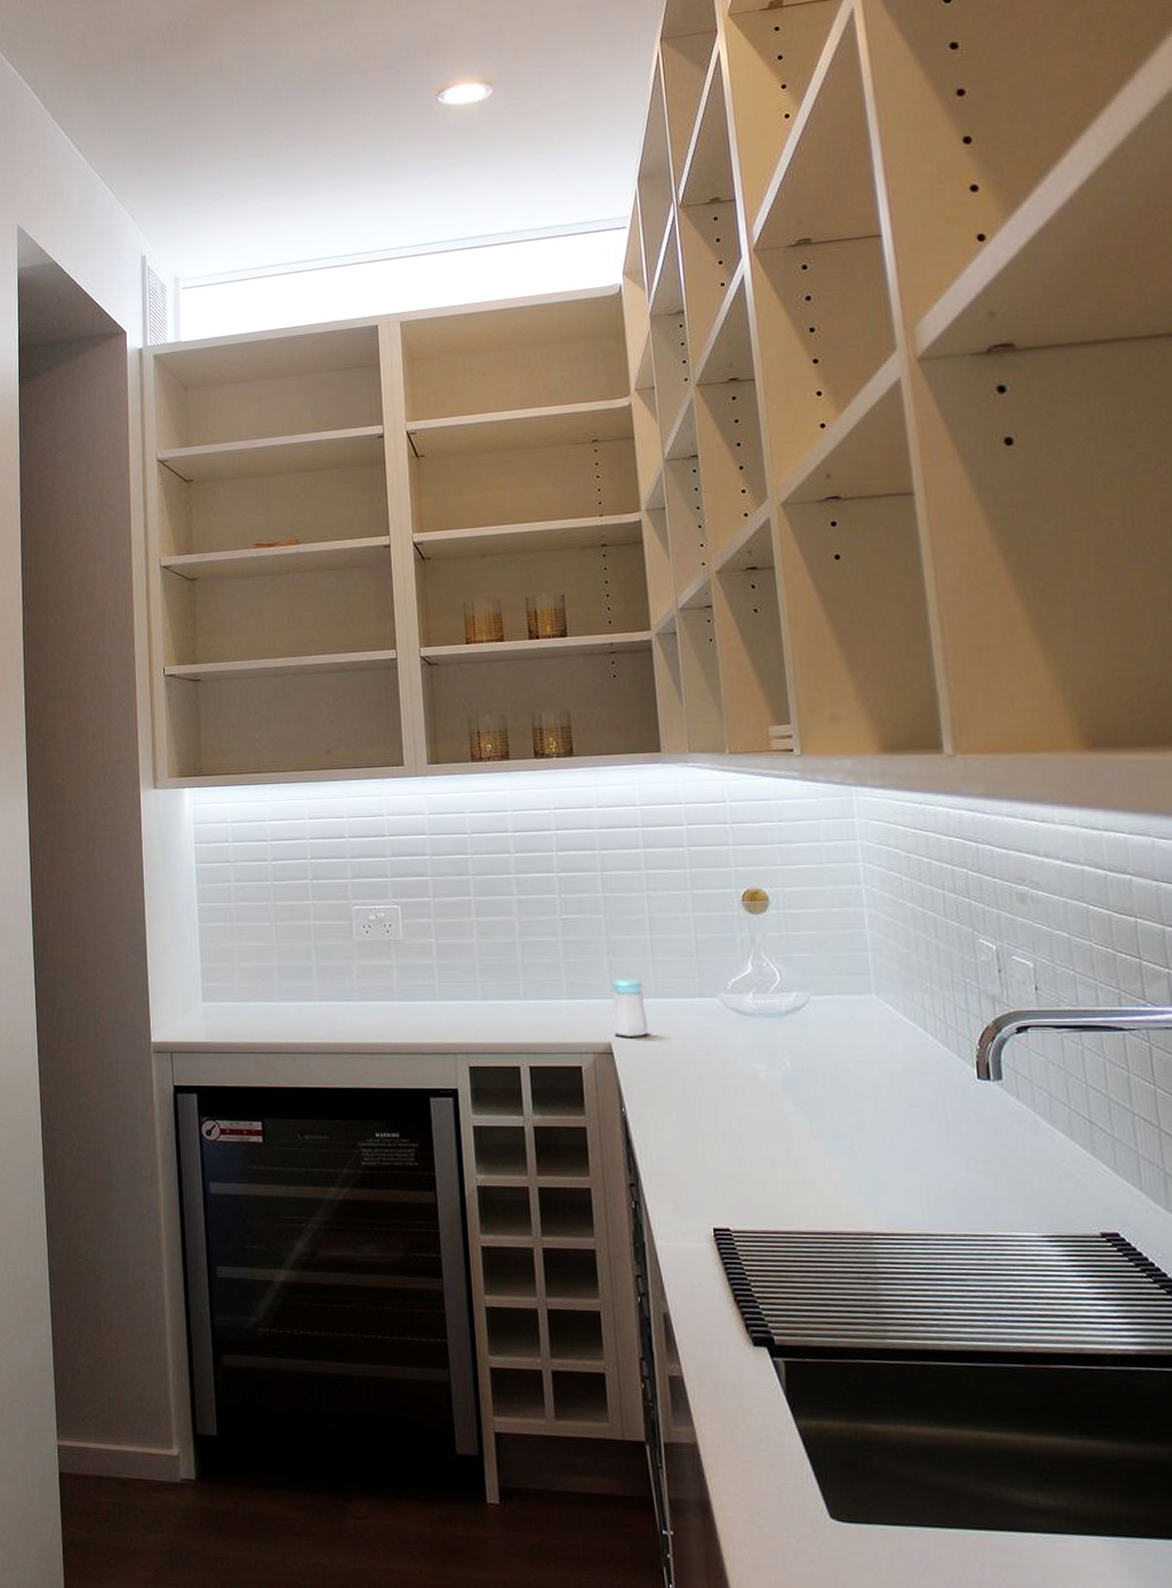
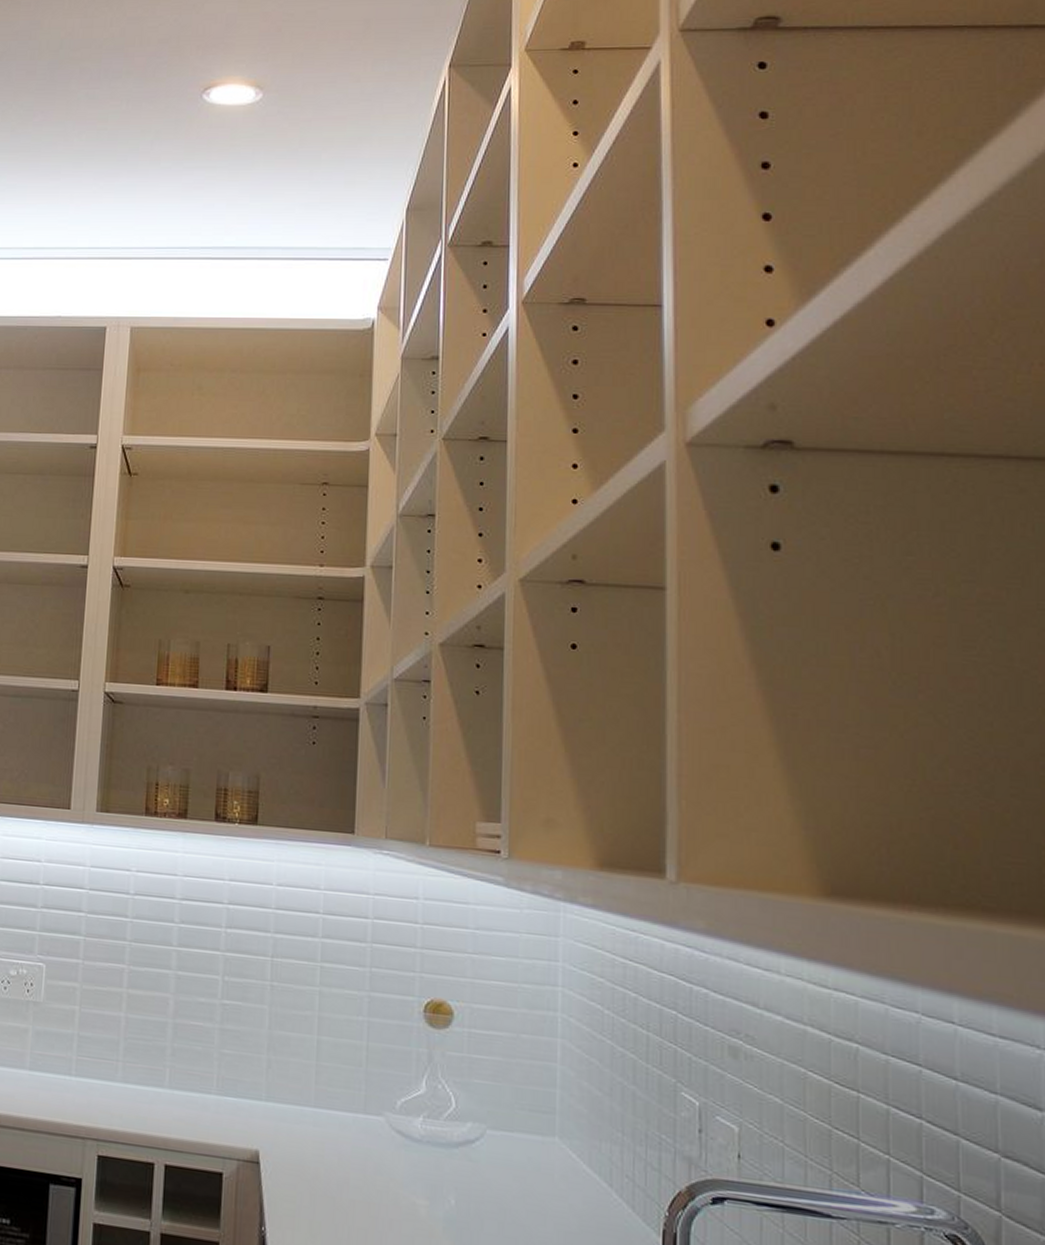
salt shaker: present [612,977,649,1037] -> none [262,1079,303,1149]

